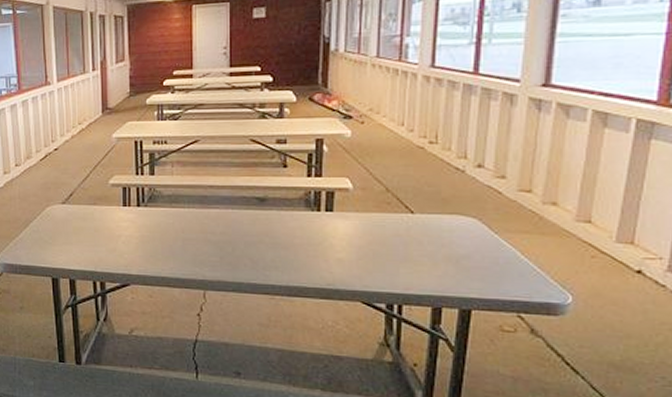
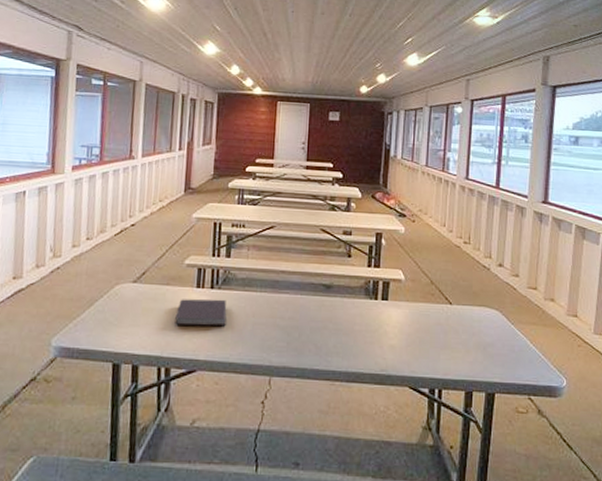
notebook: none [105,216,155,244] -> present [175,299,227,327]

